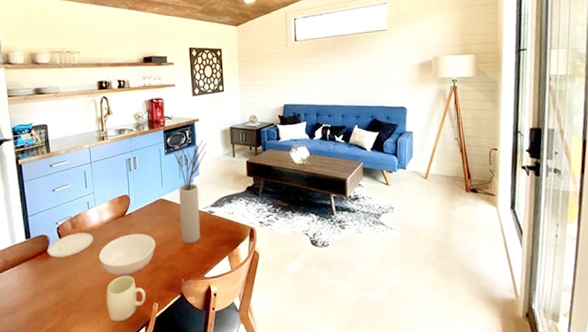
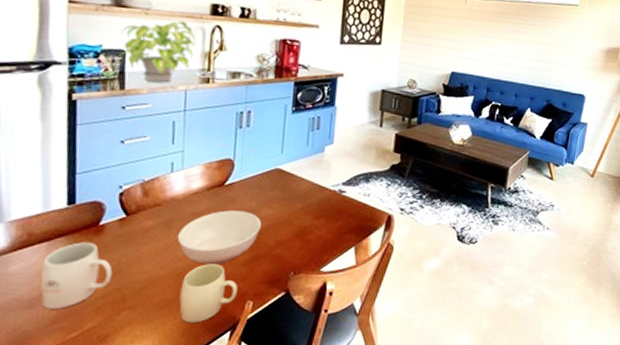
mug: none [15,265,60,314] -> present [39,242,113,309]
plant: none [42,98,92,145] -> present [119,21,197,83]
plate: present [47,232,94,258] -> none [100,202,174,234]
vase: present [174,133,207,245] -> none [298,91,349,230]

